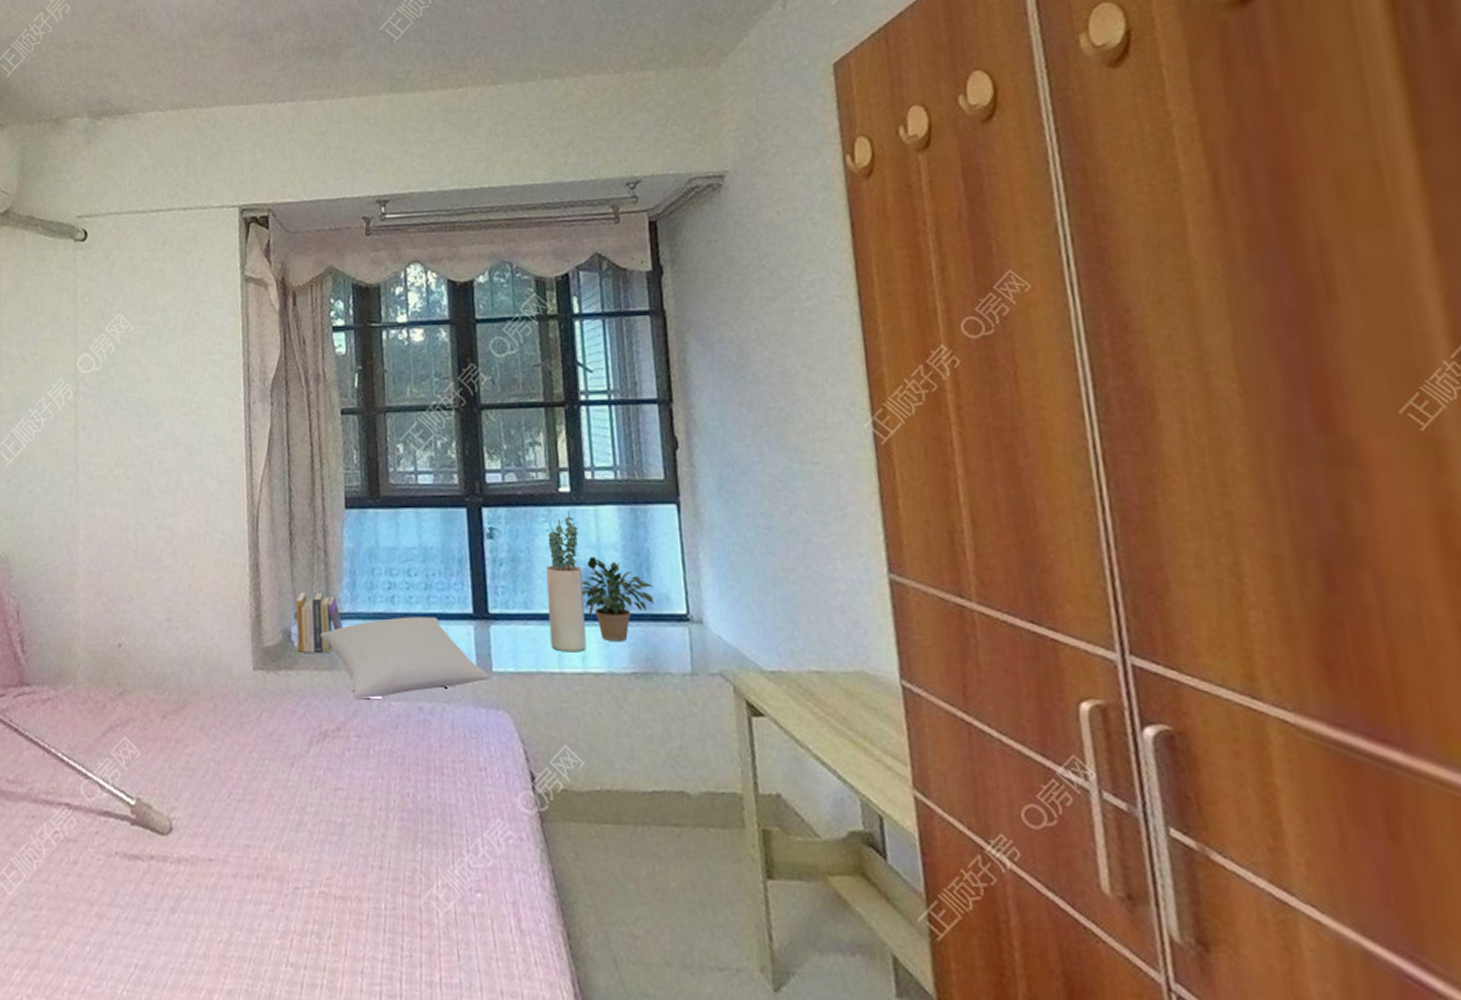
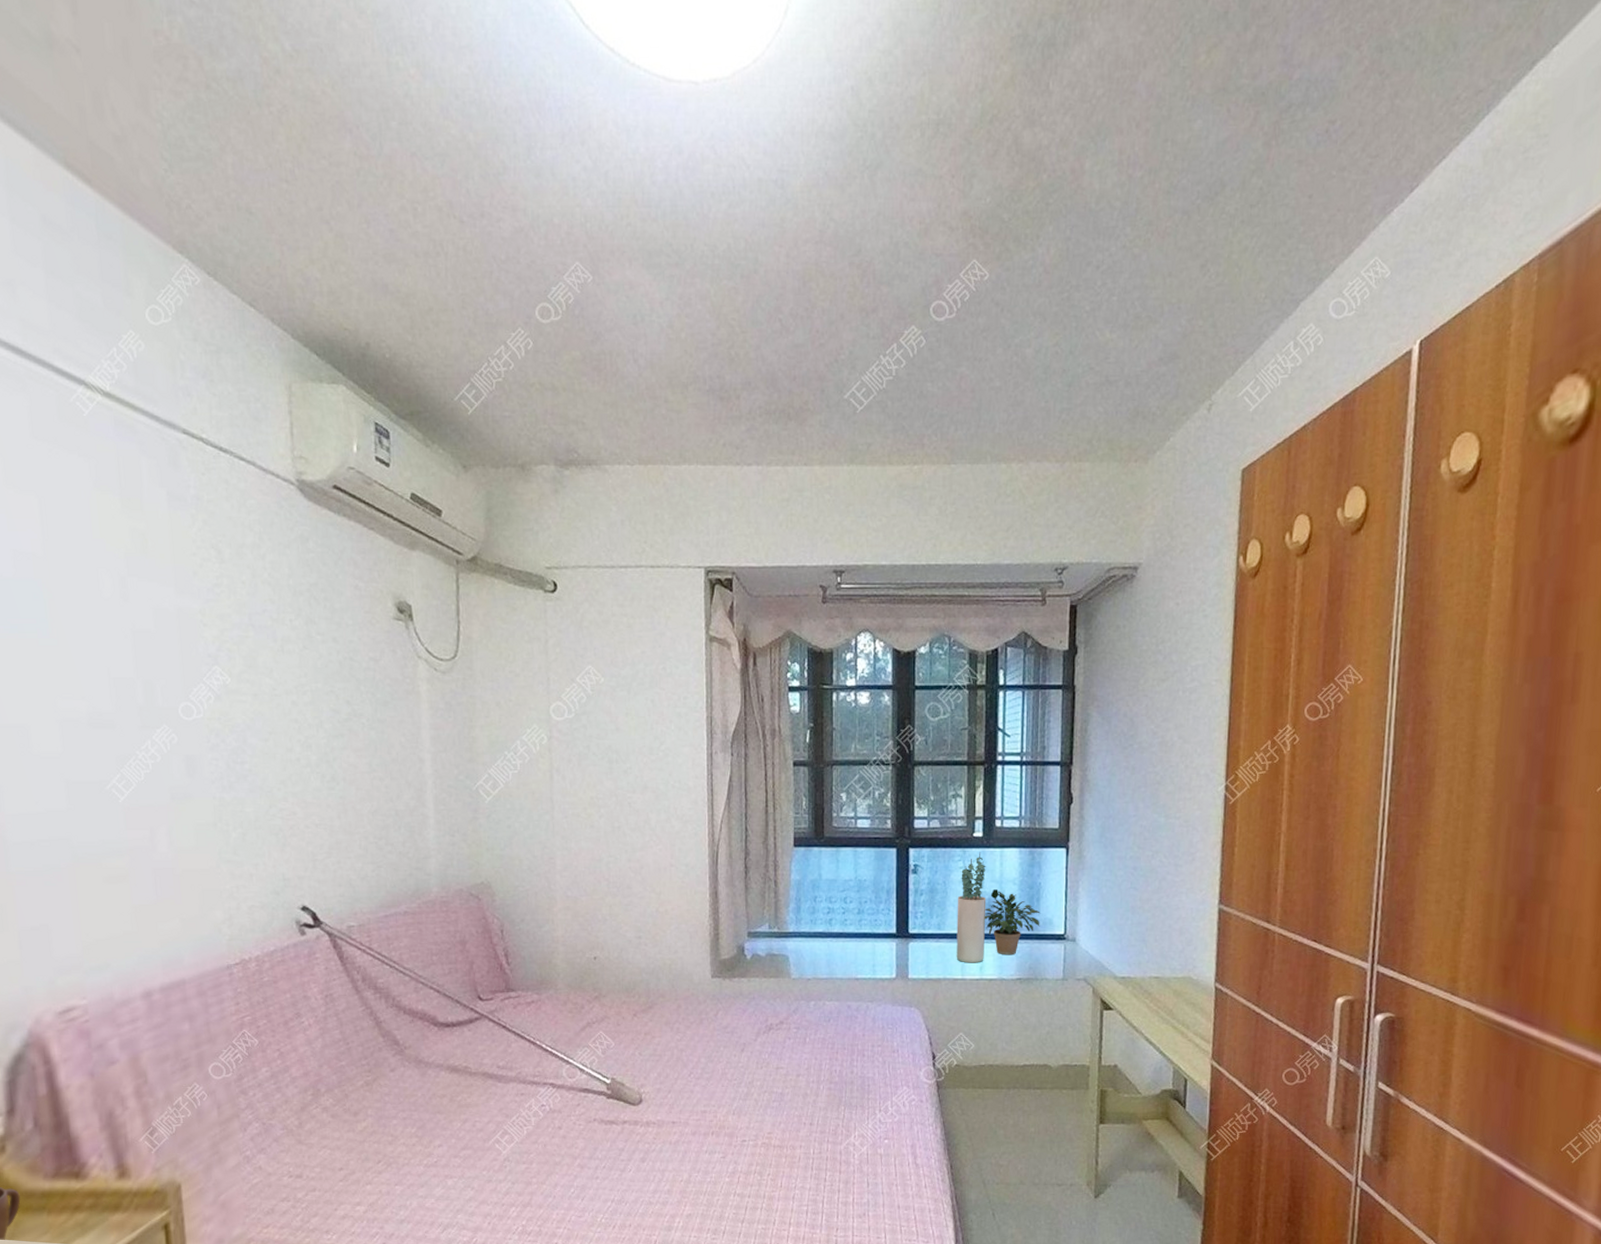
books: present [296,592,344,653] -> none [749,915,789,964]
pillow: present [320,617,491,700] -> none [769,935,907,1000]

